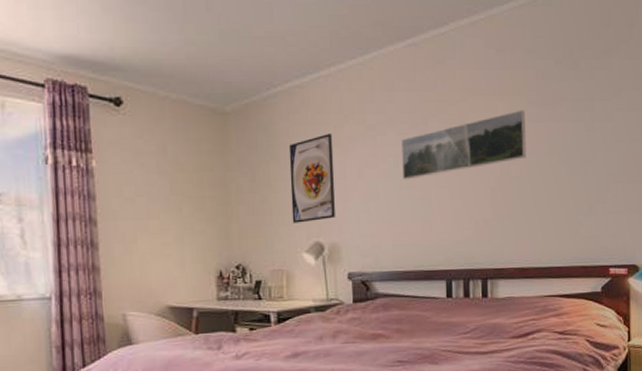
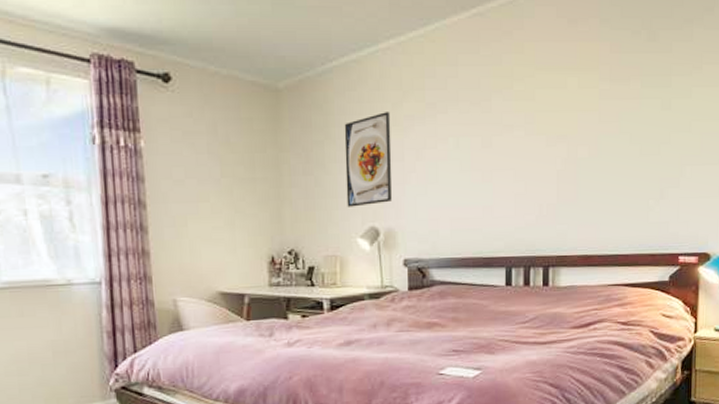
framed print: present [401,110,526,180] -> none [462,86,596,162]

